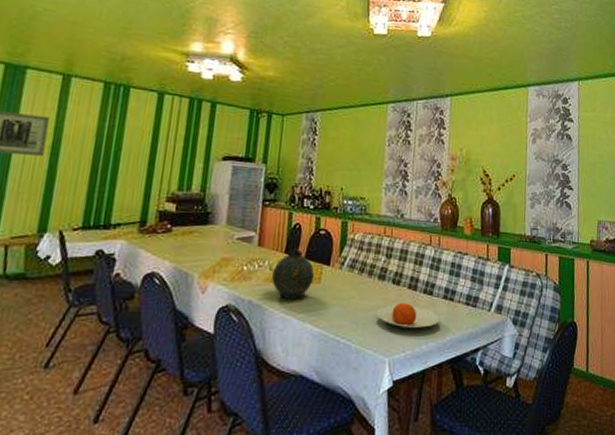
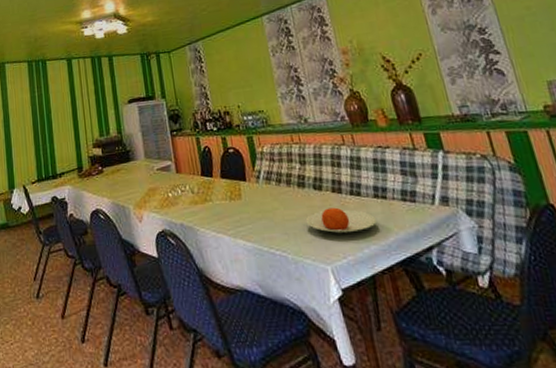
snuff bottle: present [272,247,315,299] -> none [195,169,235,218]

